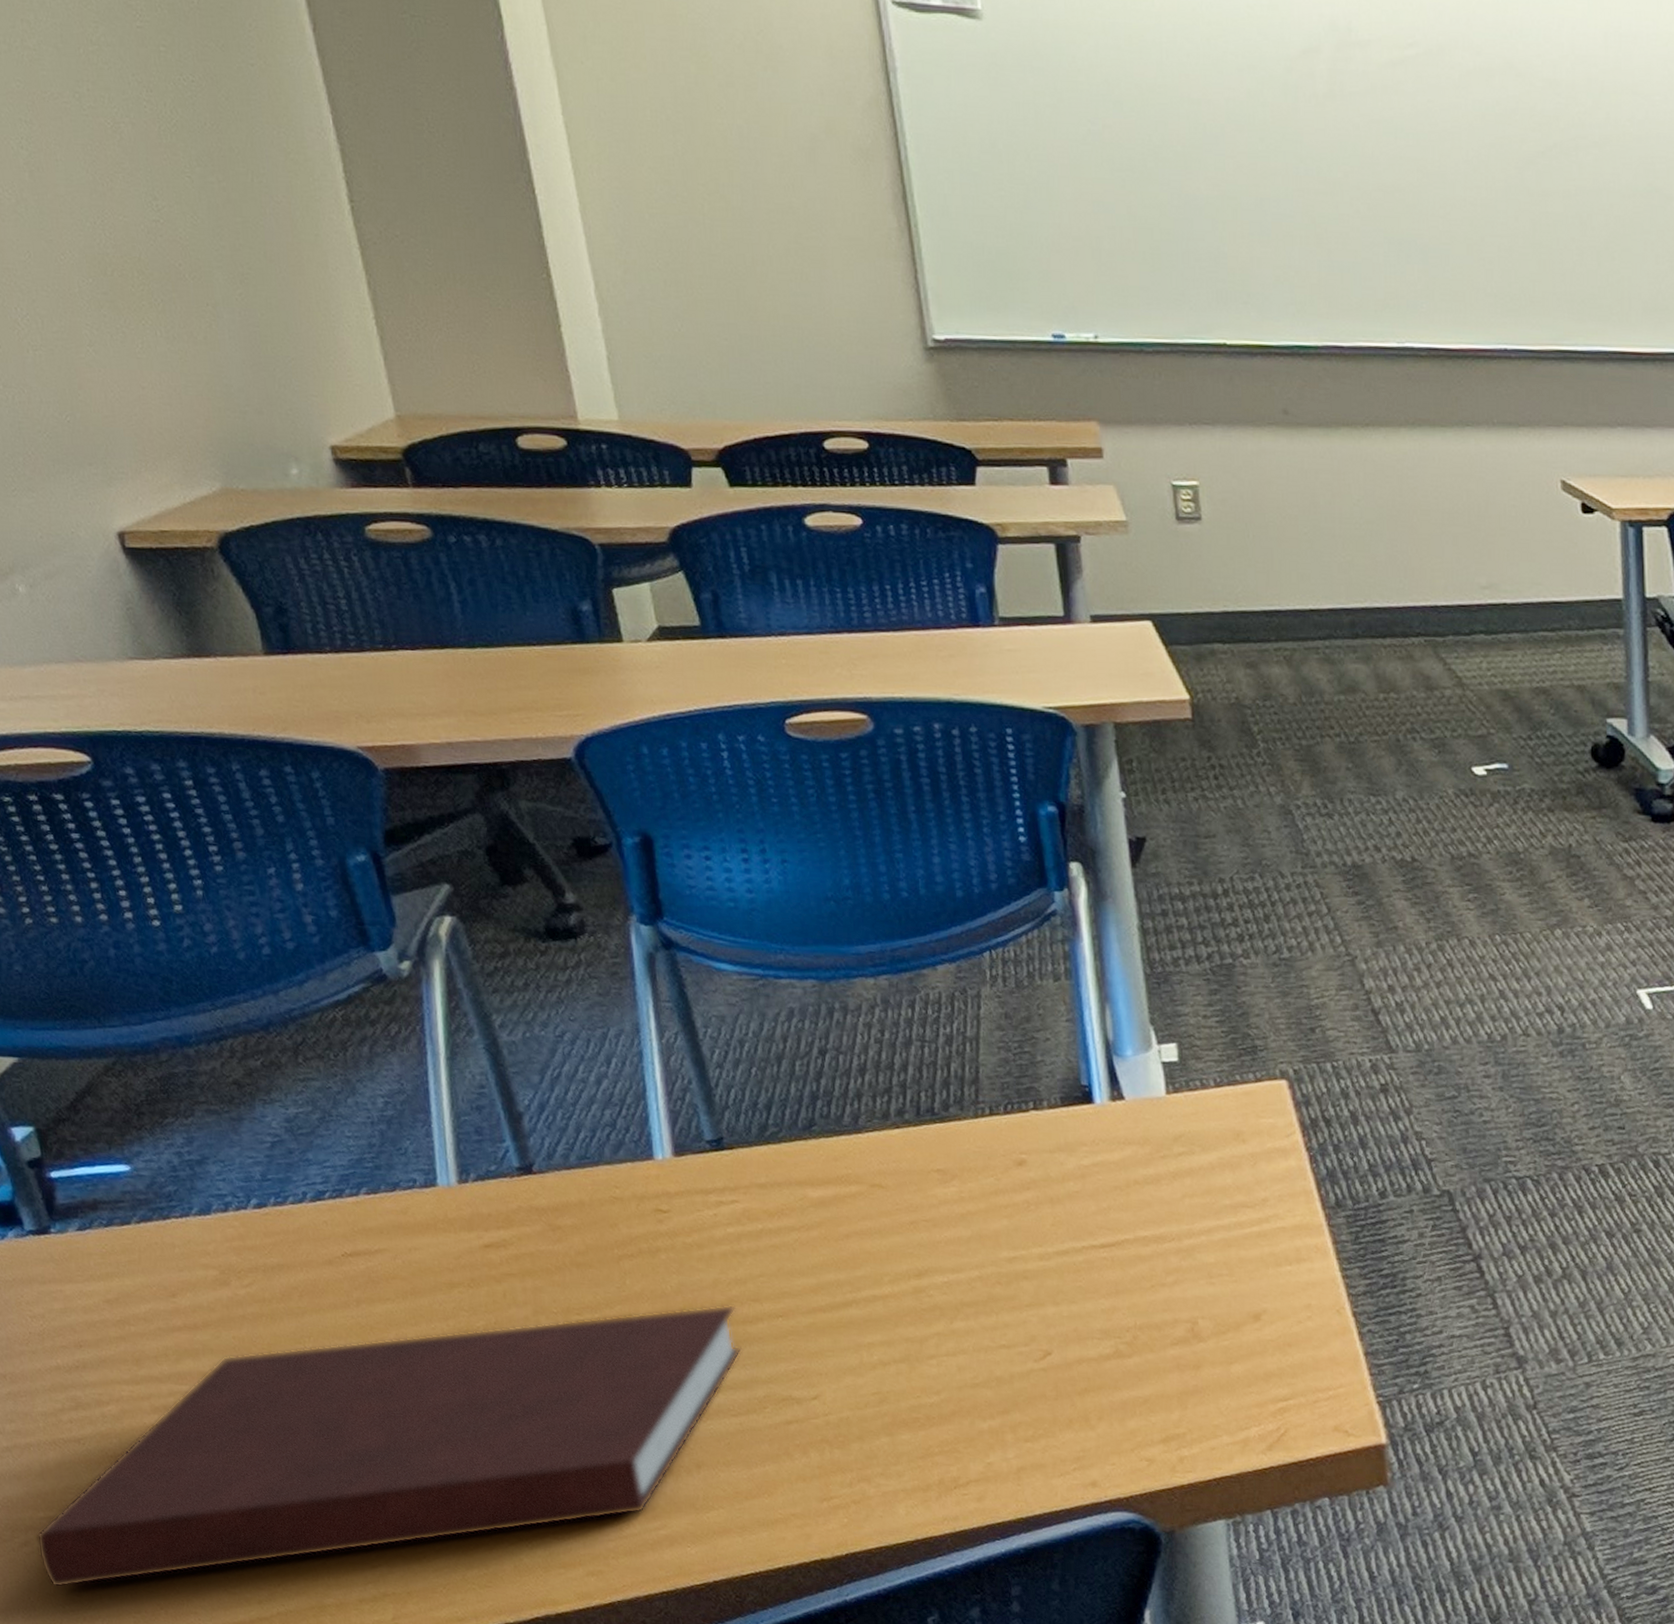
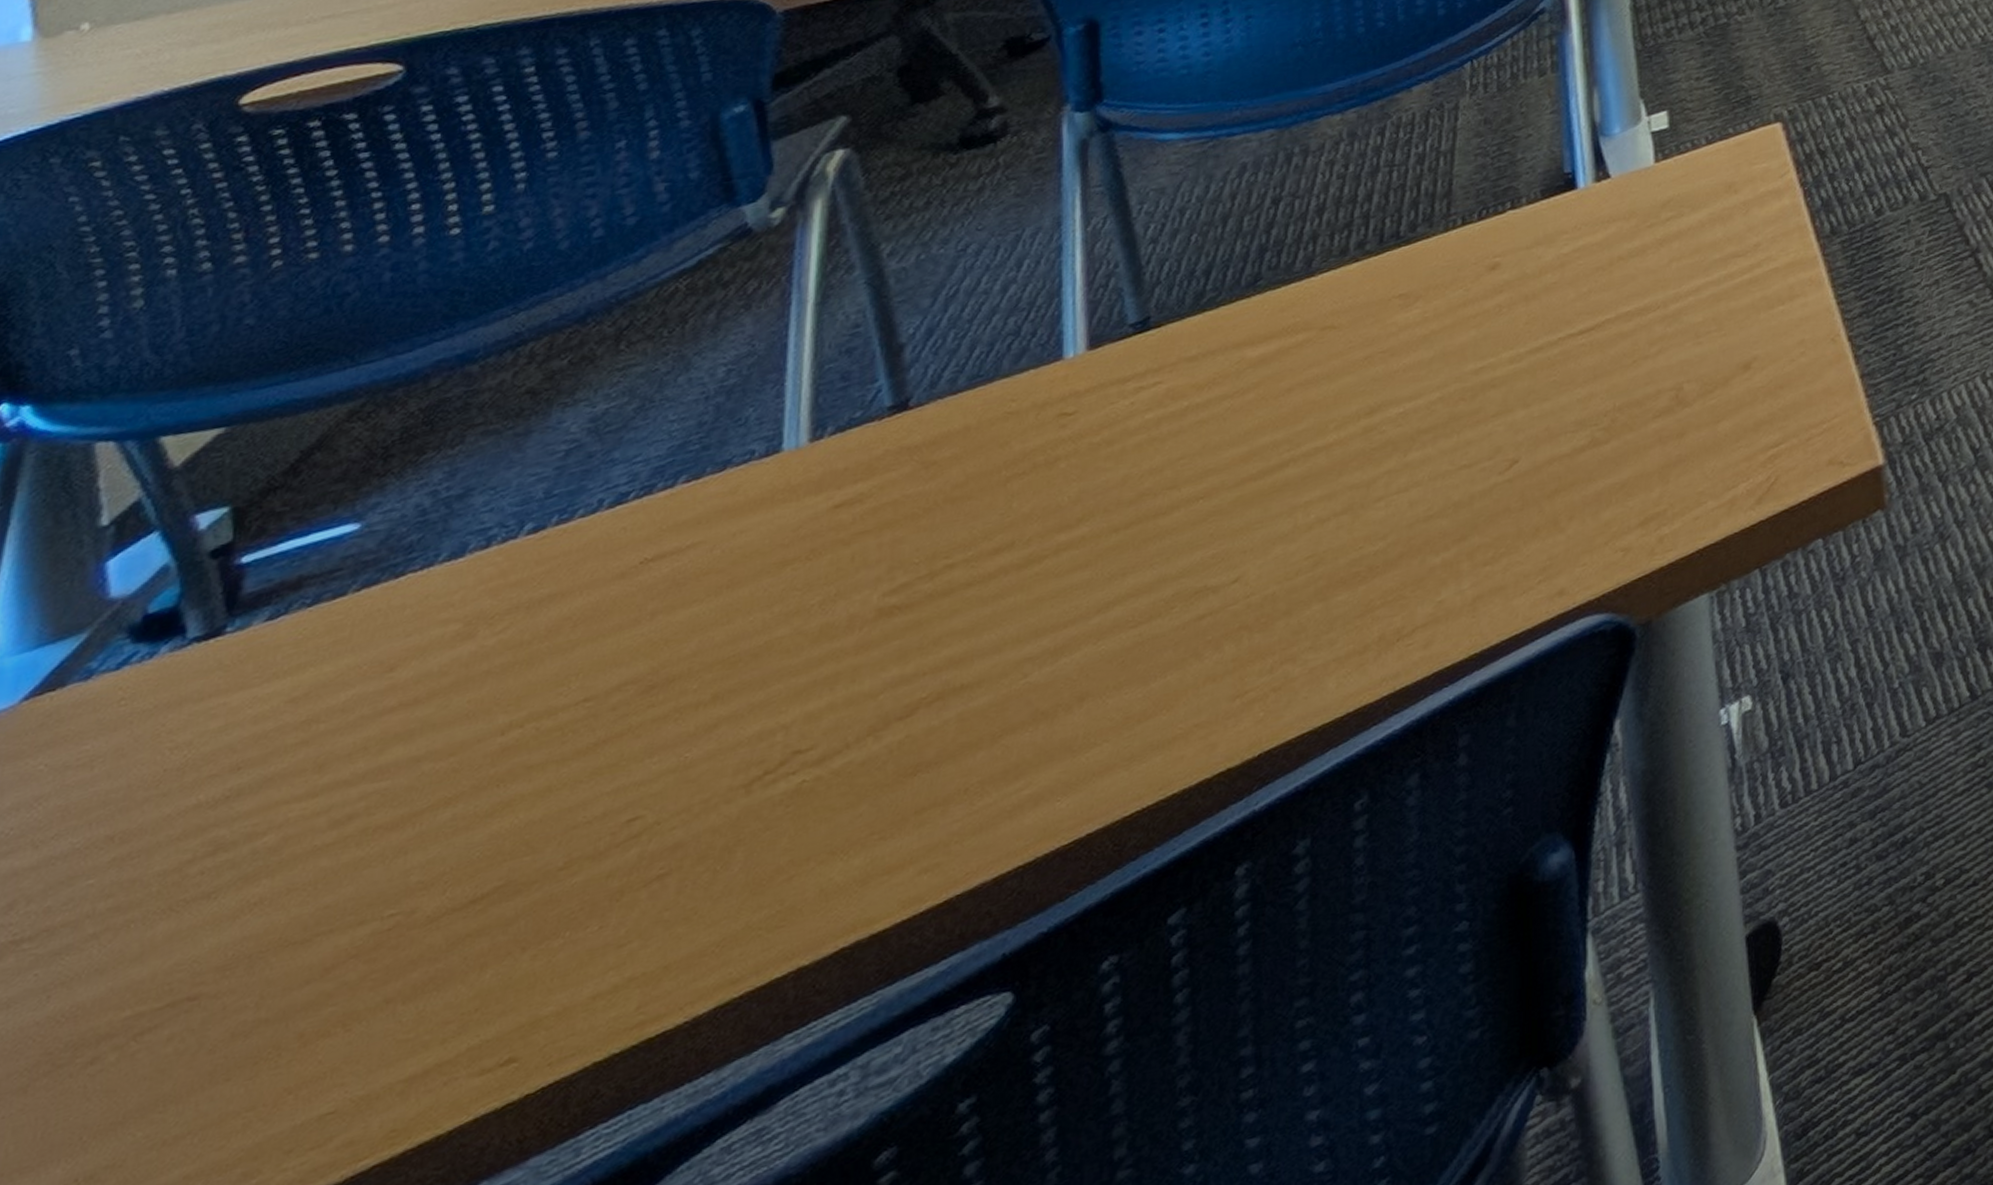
notebook: present [36,1304,742,1588] -> none [110,501,1150,1112]

